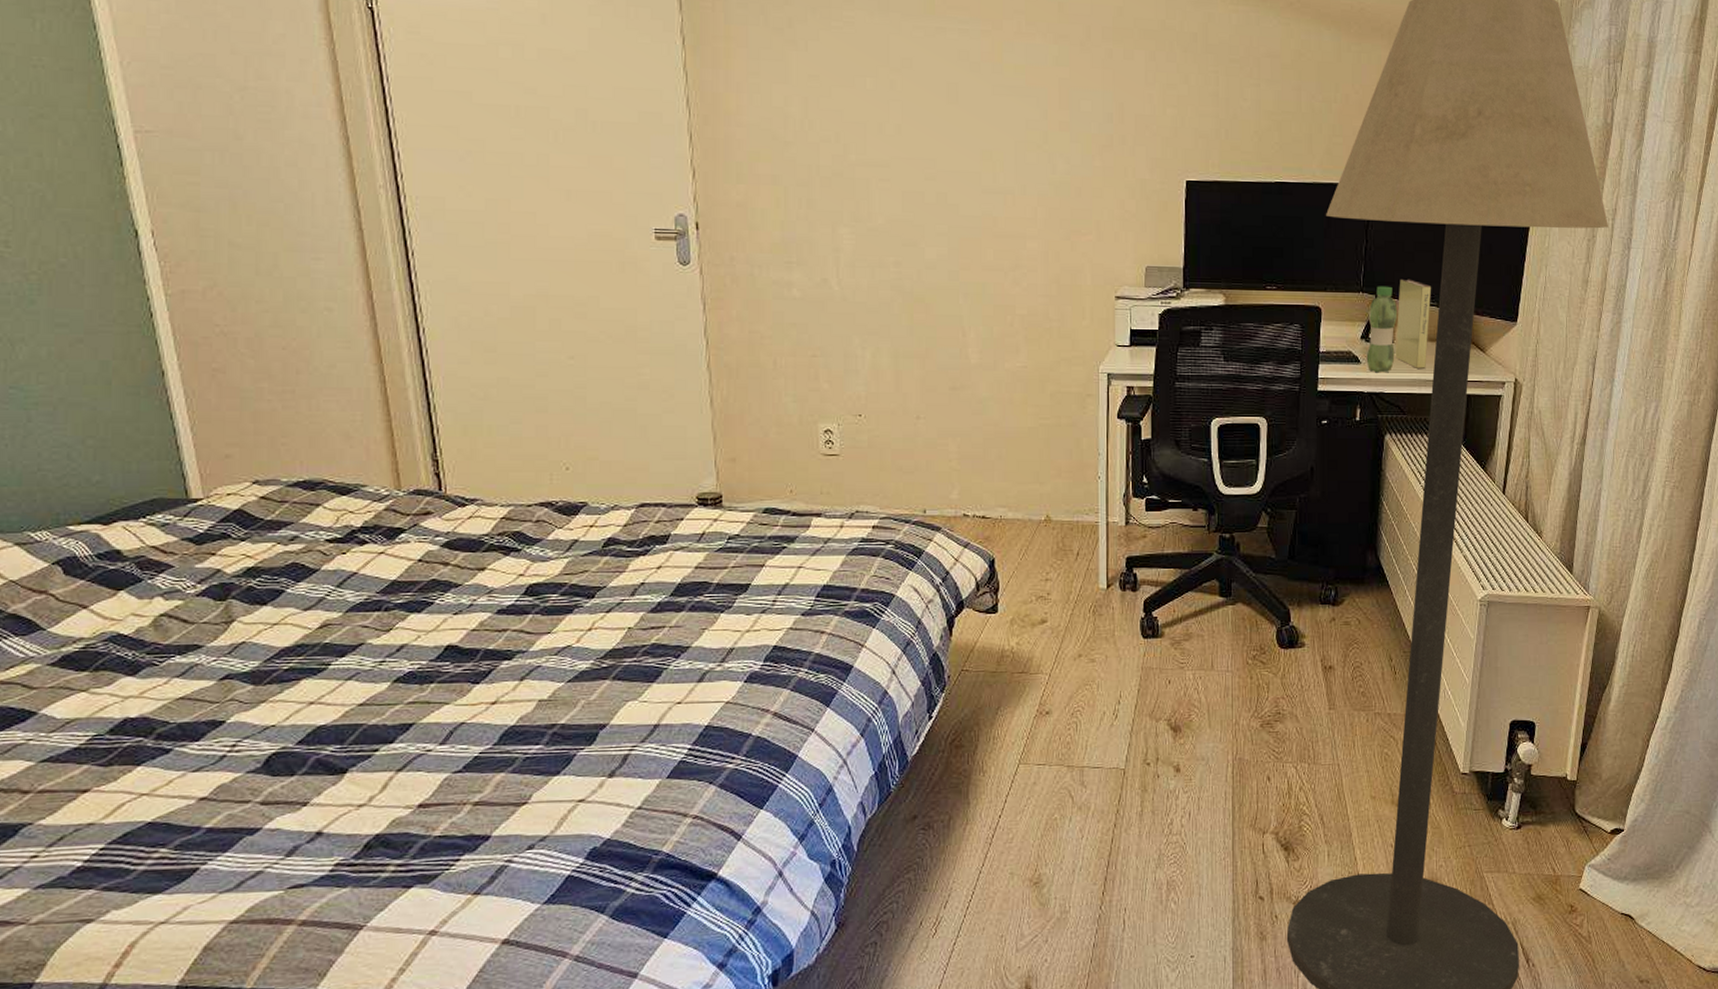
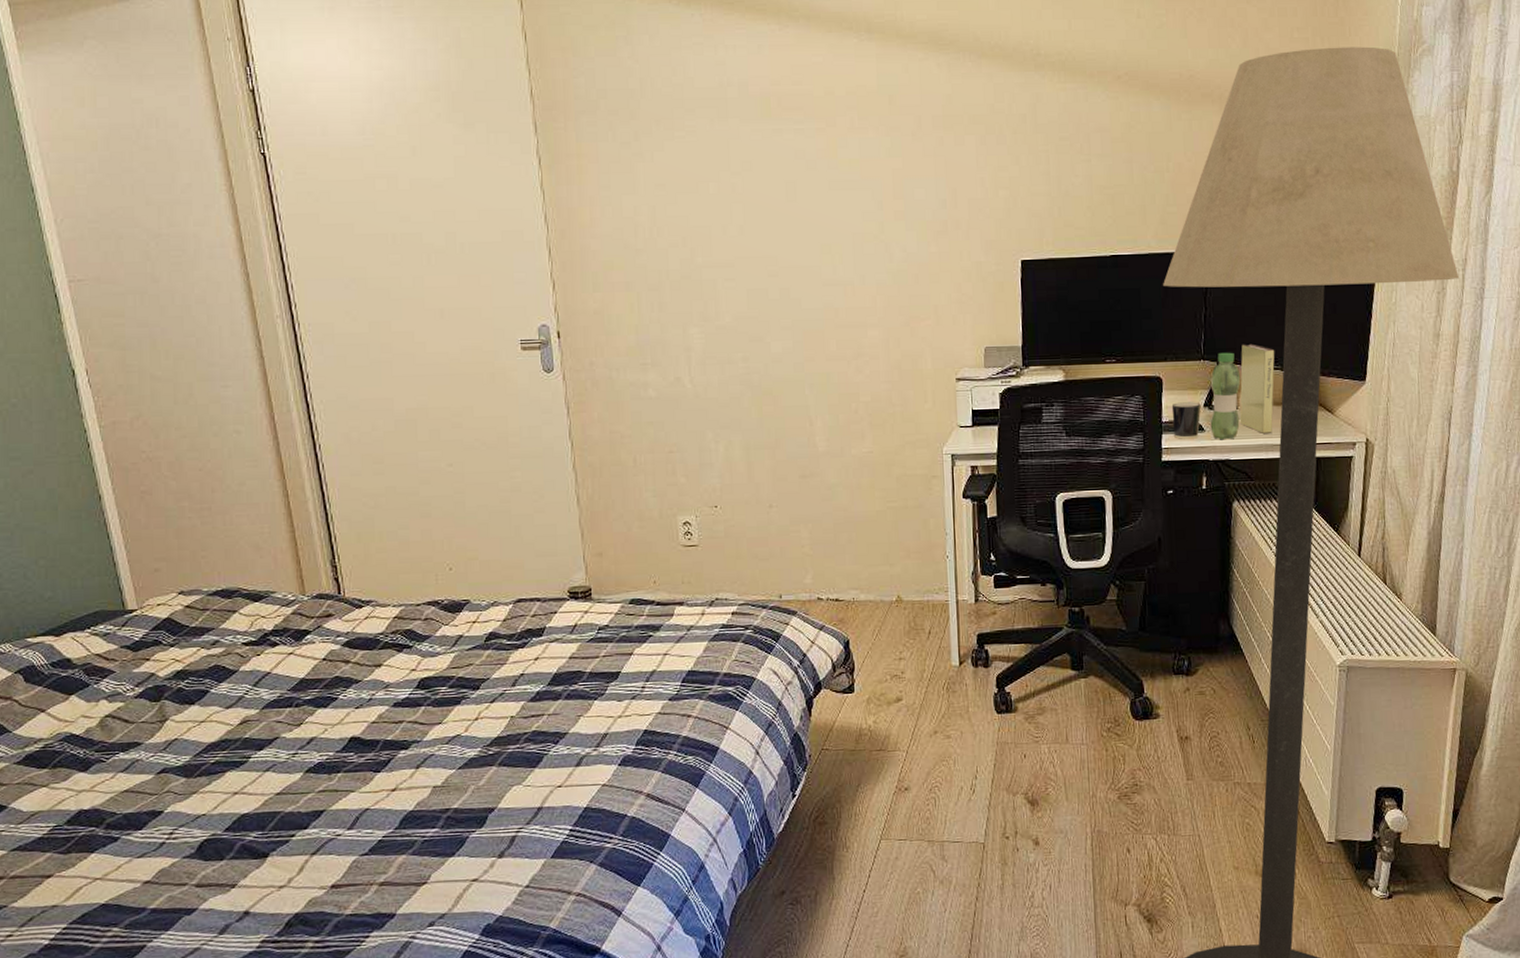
mug: none [1329,333,1358,370] -> present [1171,402,1201,439]

